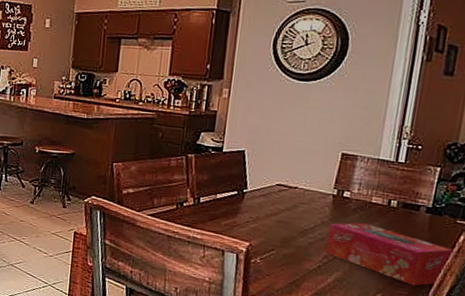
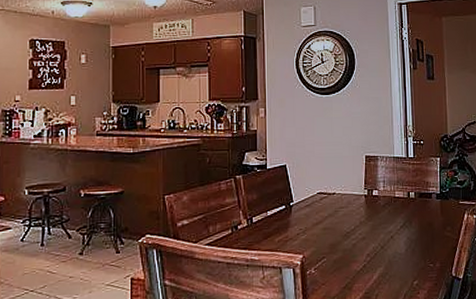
tissue box: present [325,222,455,286] -> none [366,216,463,268]

